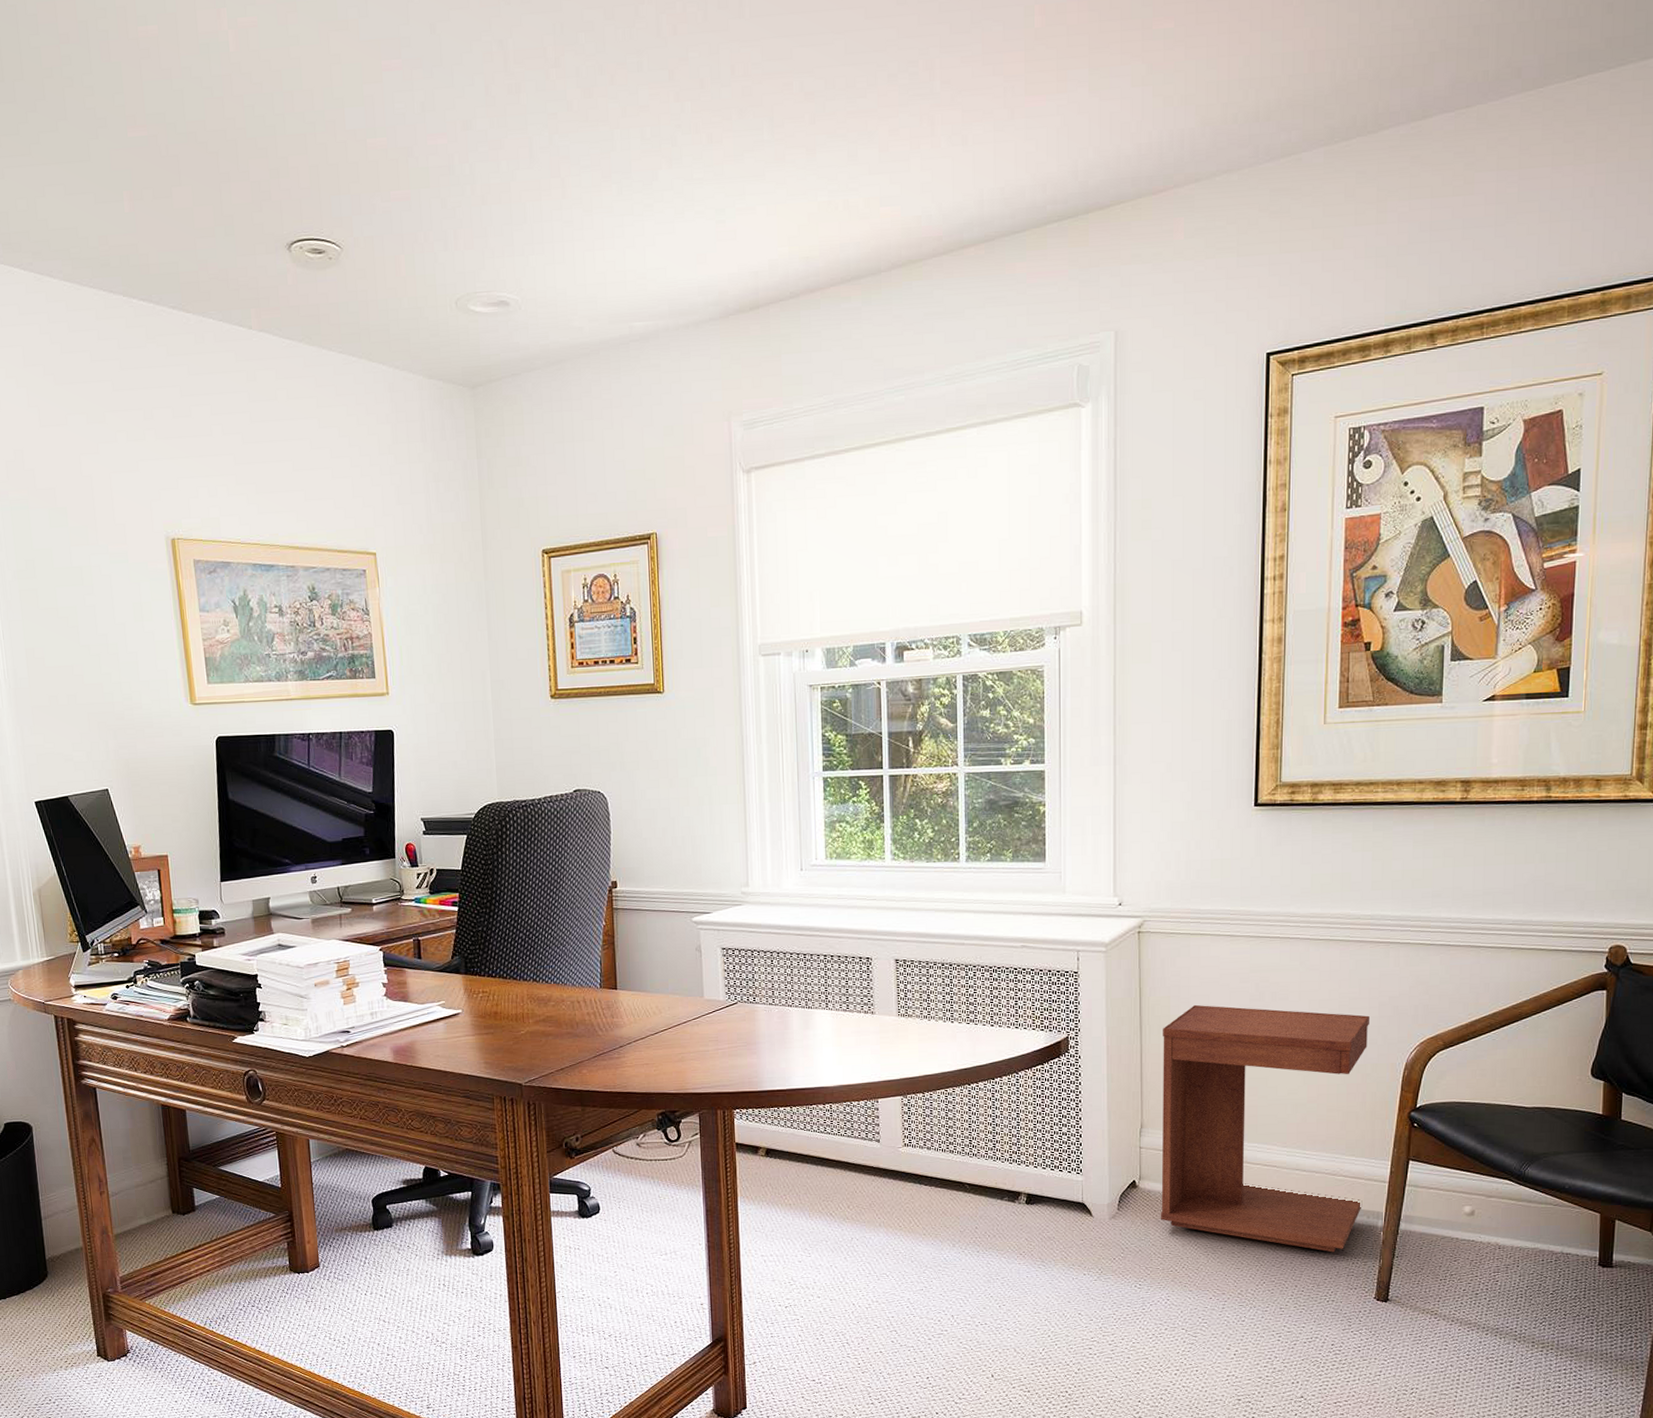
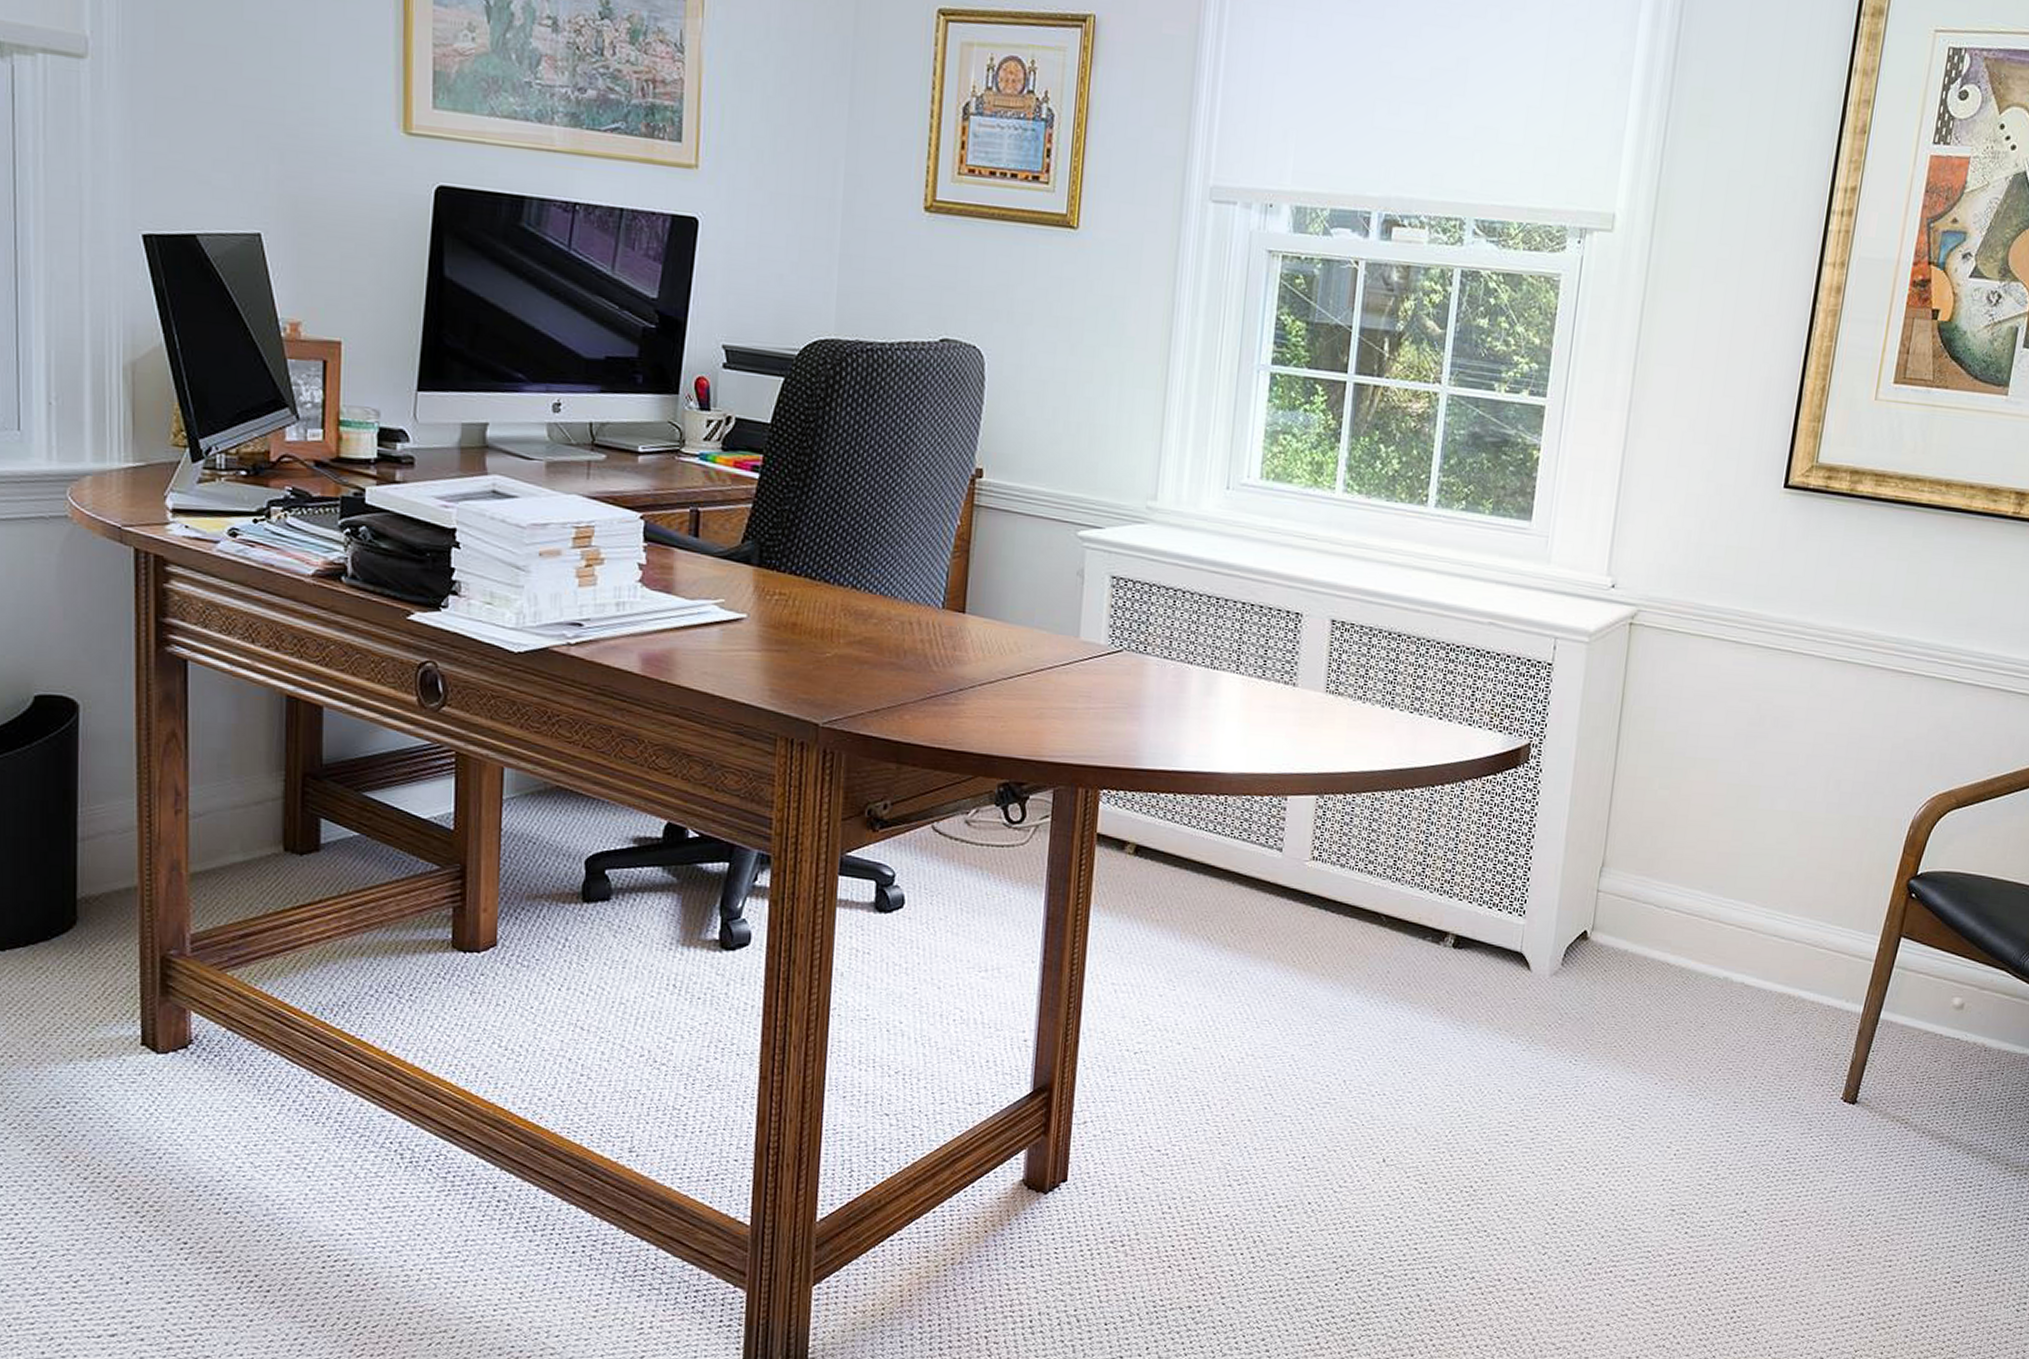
side table: present [1161,1004,1369,1253] -> none [1611,721,1880,1040]

